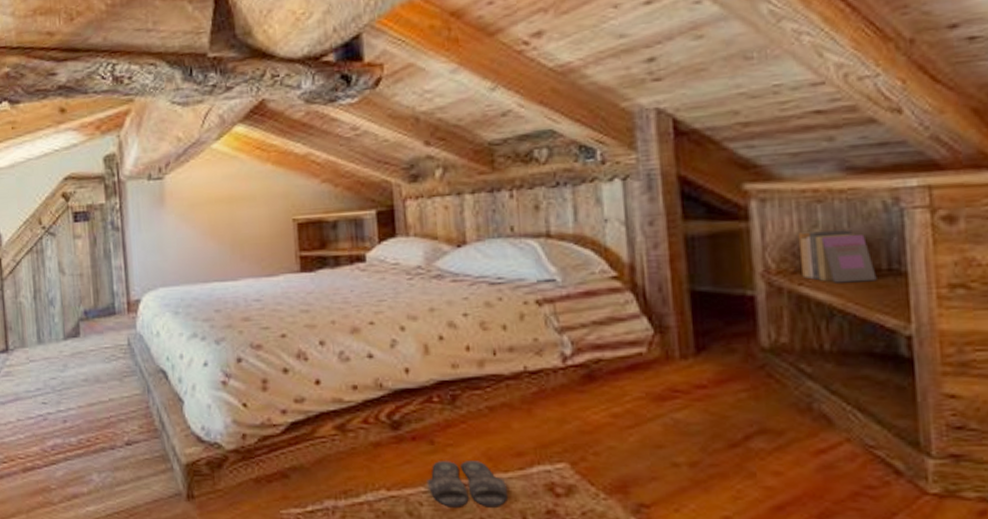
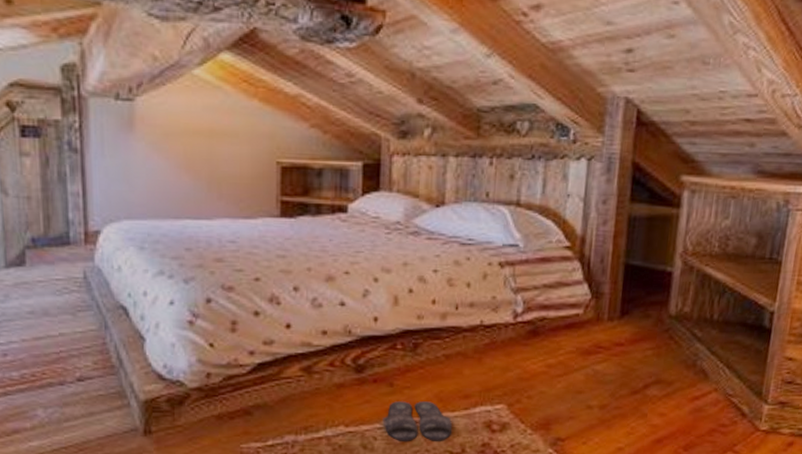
books: present [798,229,877,283] -> none [710,222,761,267]

